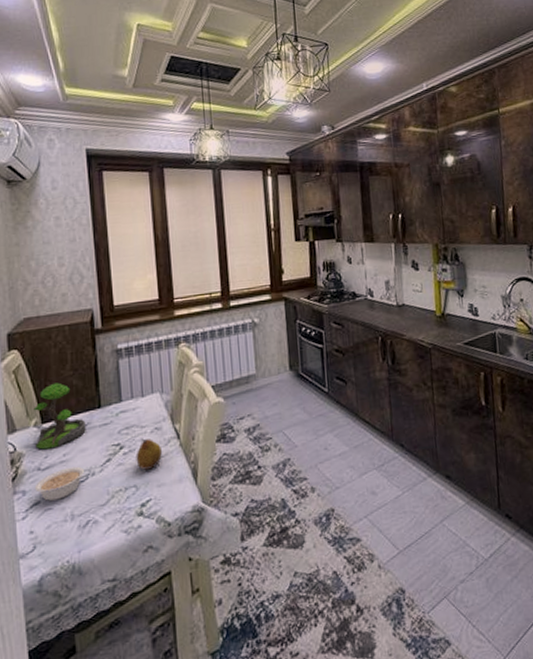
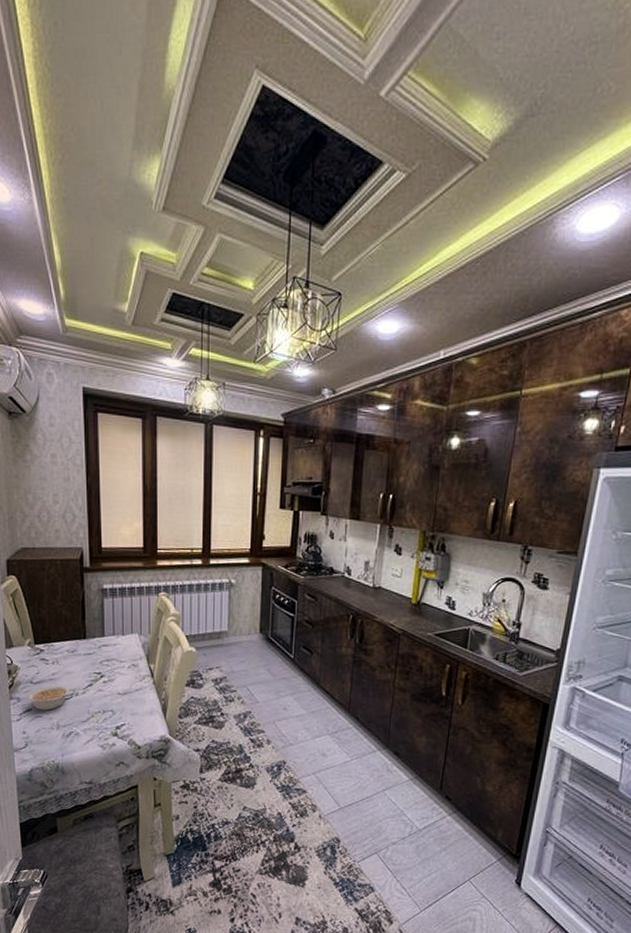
plant: present [33,382,86,450] -> none [28,610,72,667]
fruit: present [135,438,163,470] -> none [114,671,138,699]

